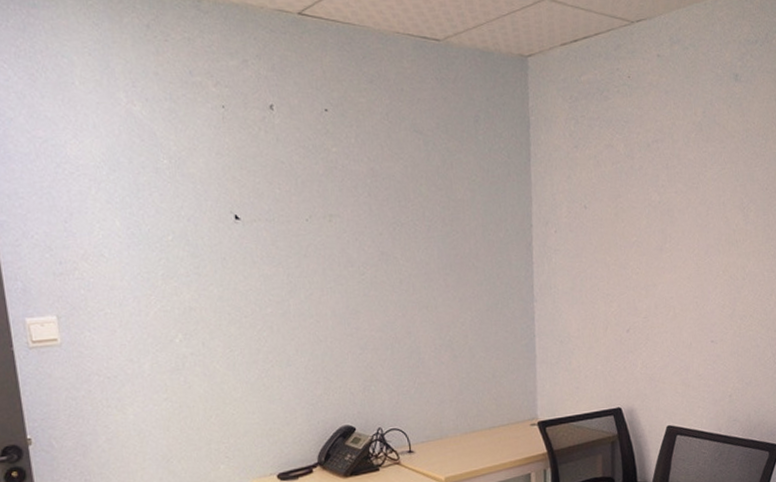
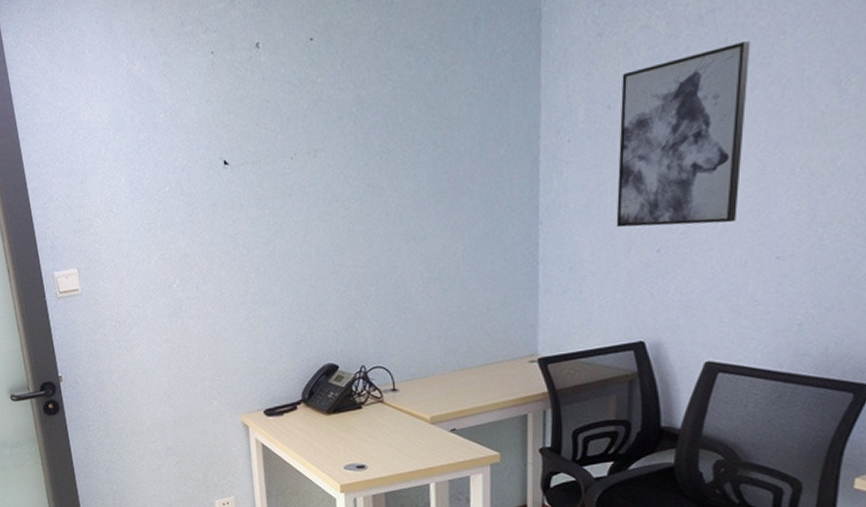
wall art: none [594,168,684,311] -> present [616,40,751,228]

